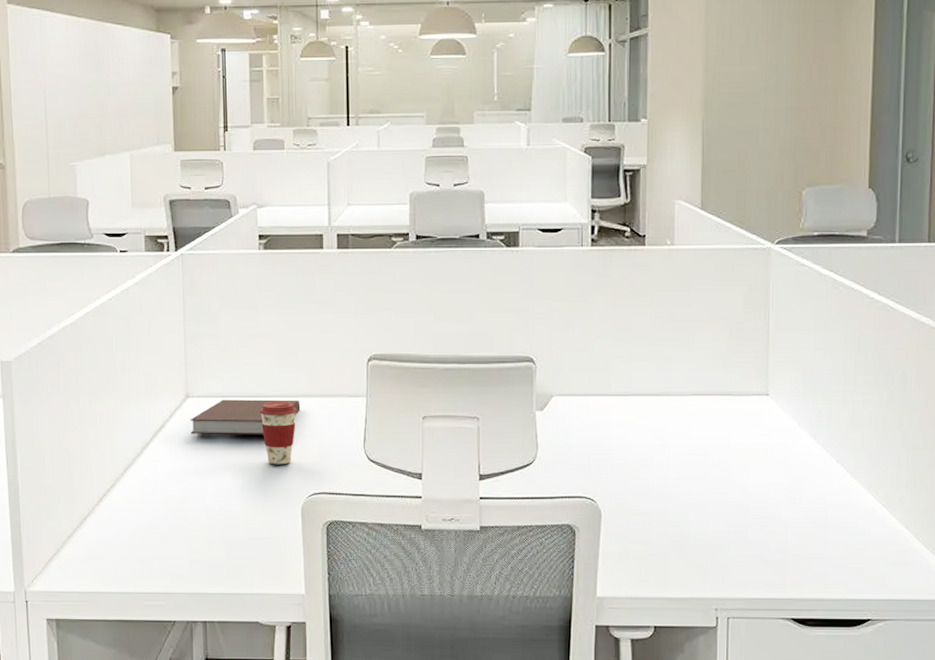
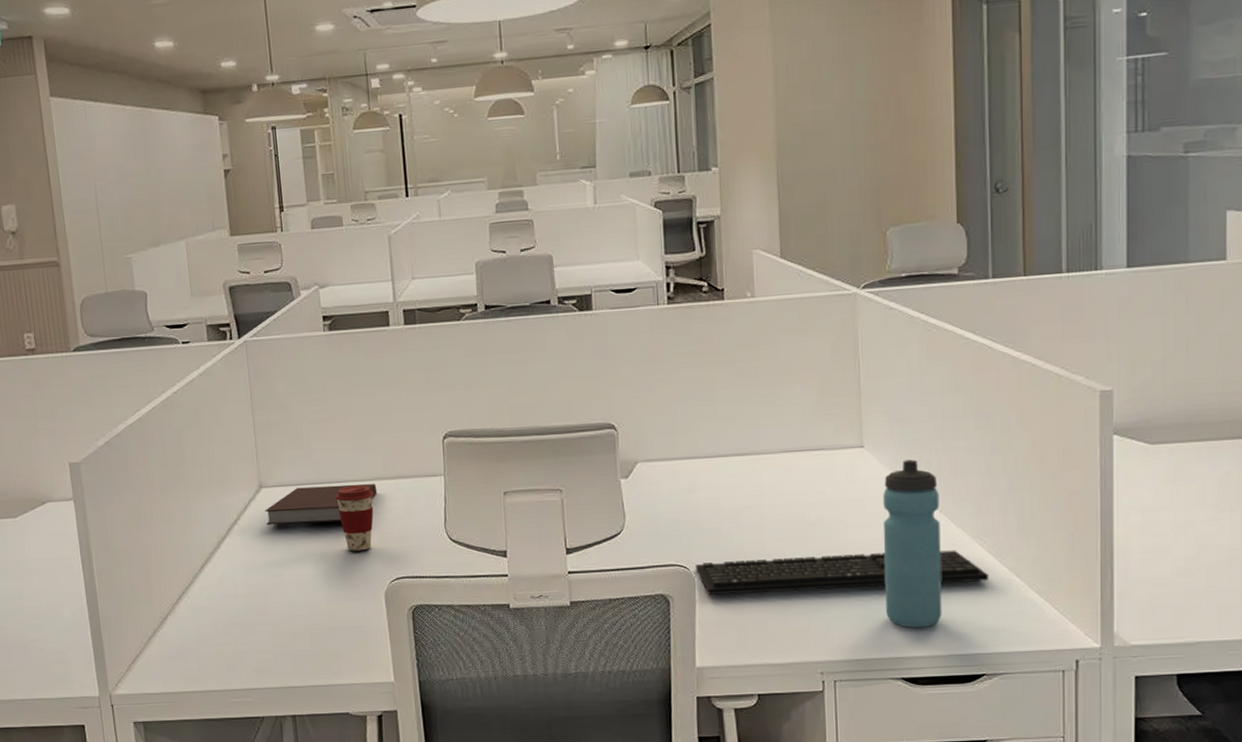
keyboard: none [602,497,880,530] -> present [696,550,990,596]
water bottle: none [780,410,837,572] -> present [883,459,942,628]

